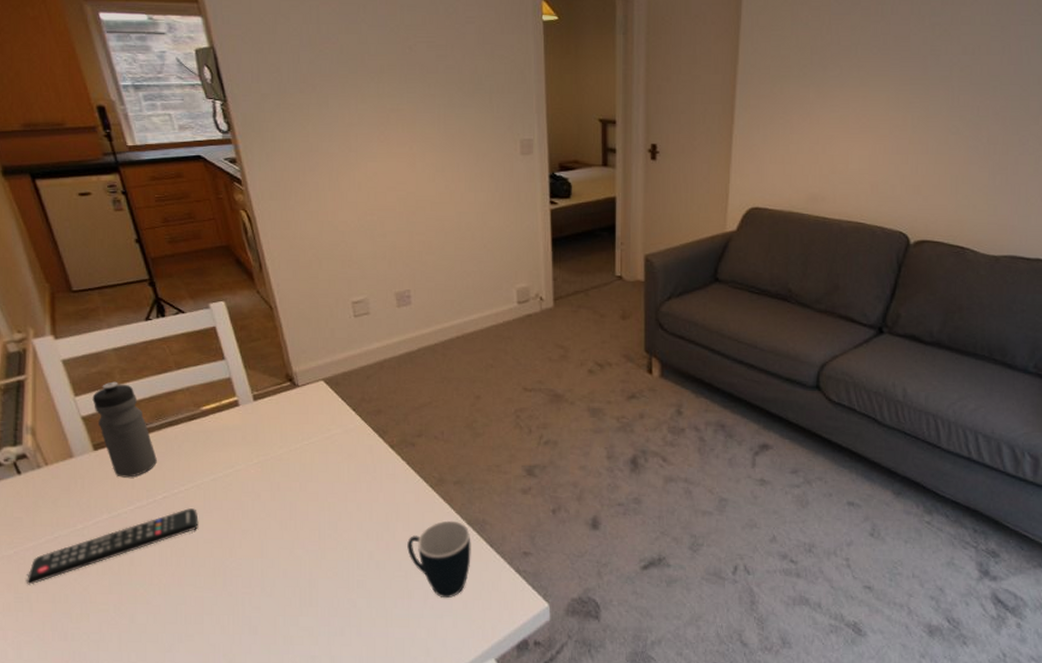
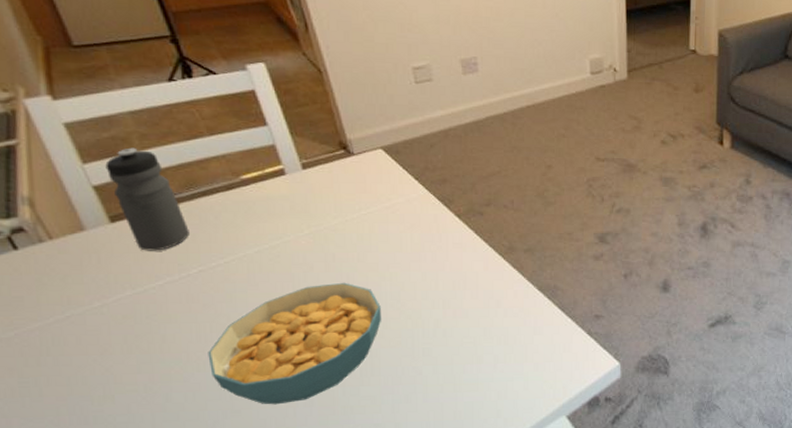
remote control: present [26,508,199,586] -> none [32,282,242,370]
cereal bowl: none [168,511,319,631] -> present [208,282,381,405]
mug: present [407,520,471,599] -> none [476,287,542,362]

